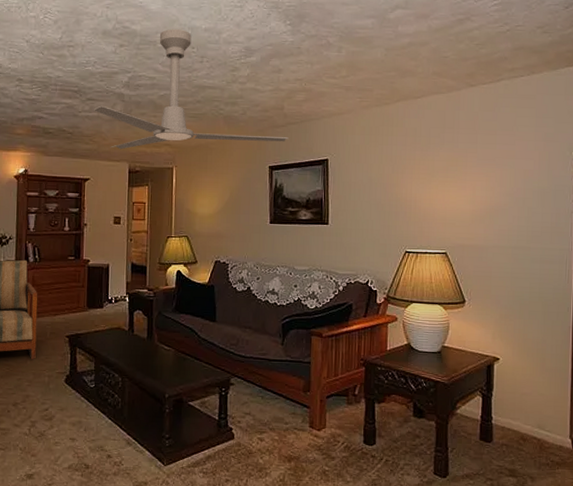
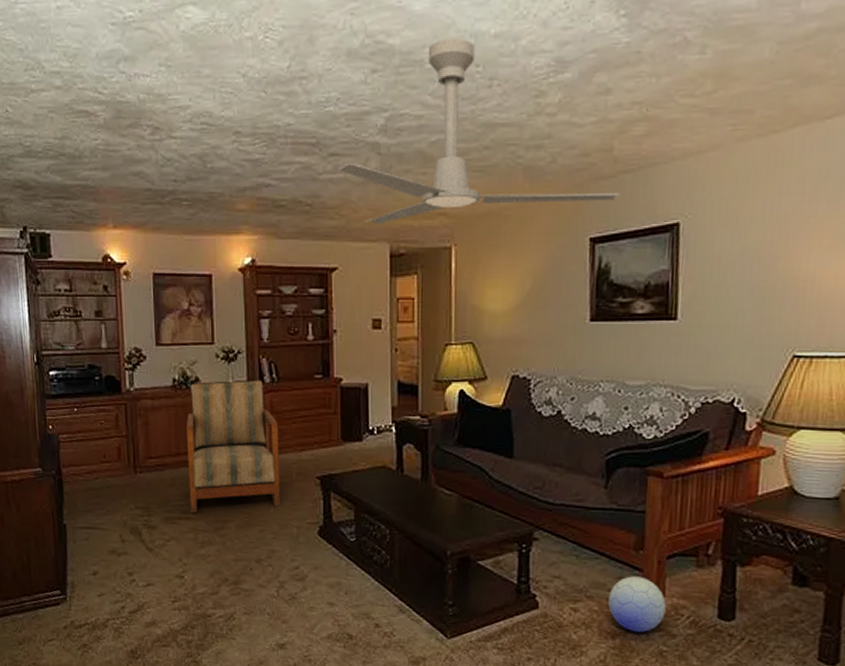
ball: none [286,412,327,457] -> present [608,576,666,633]

